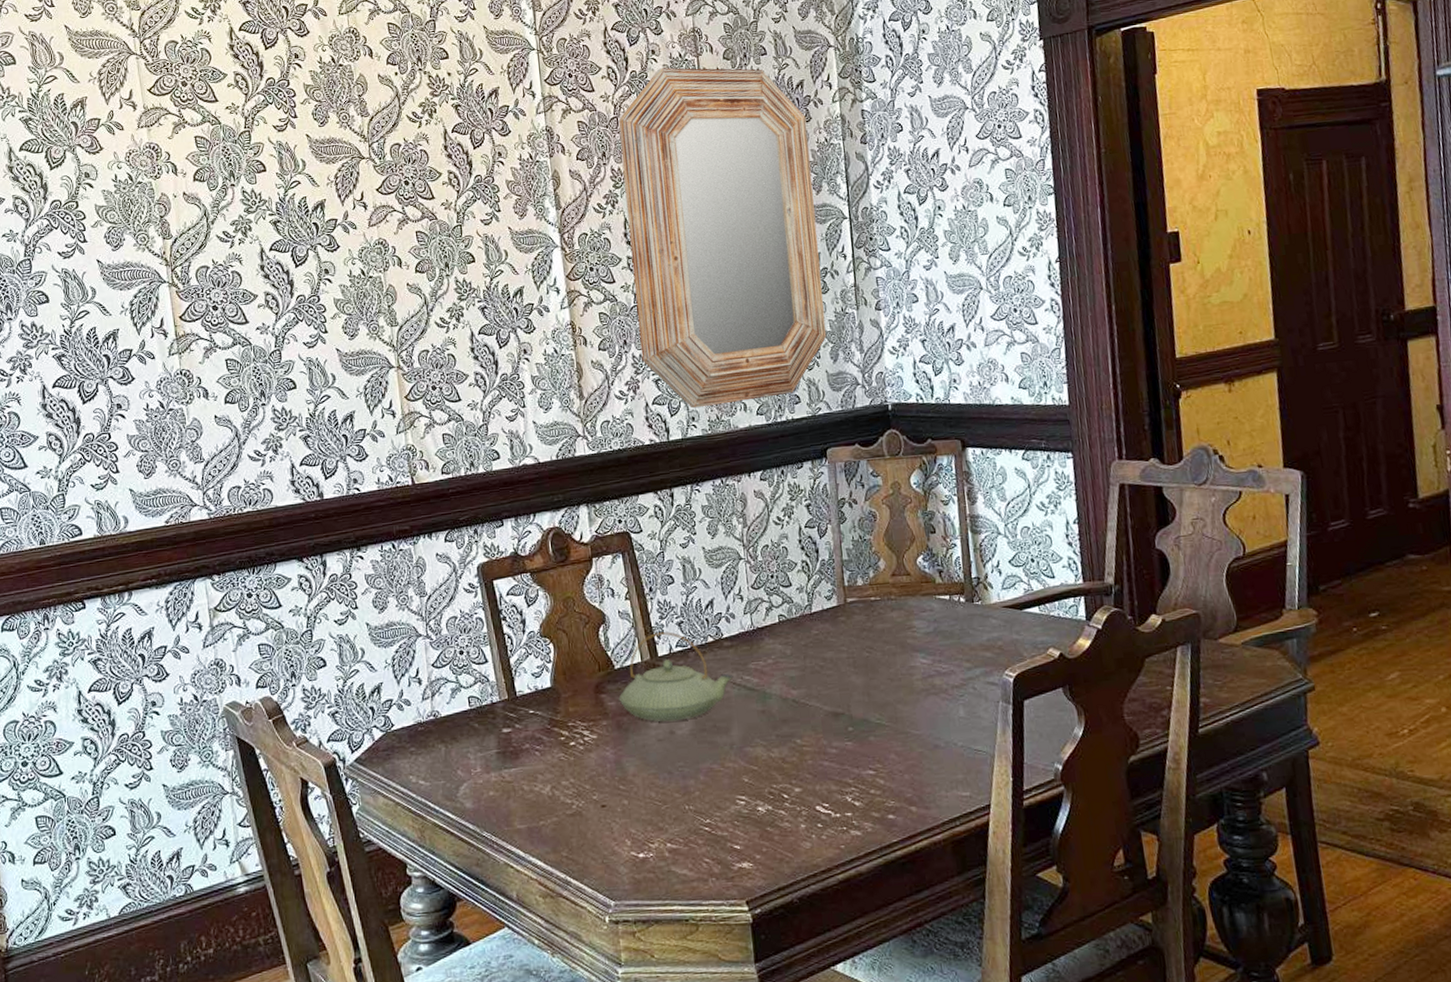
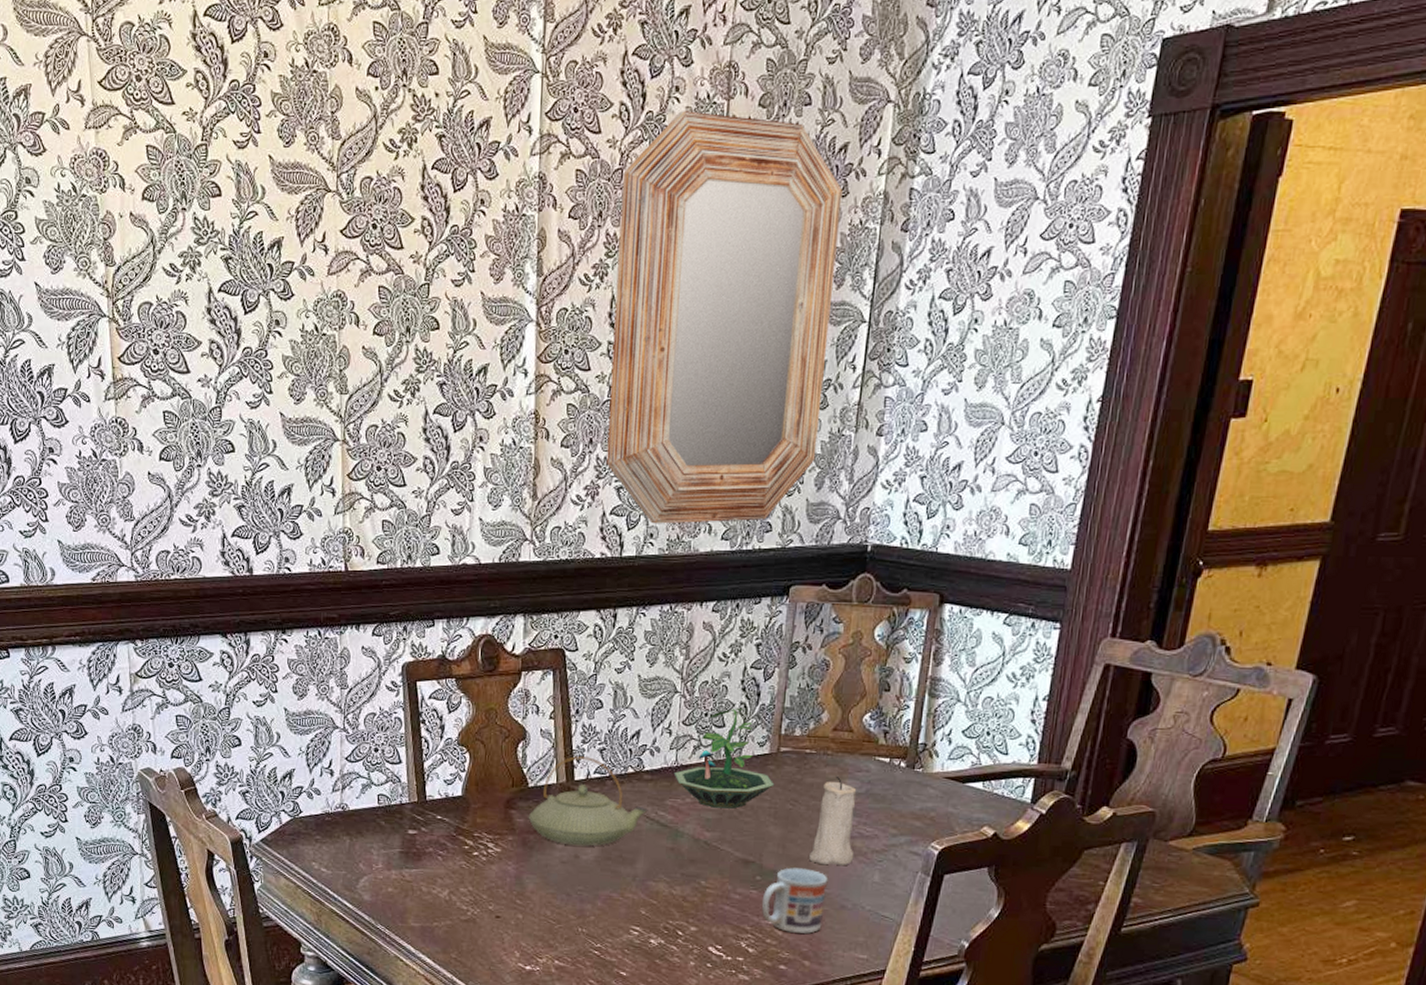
terrarium: none [751,566,848,665] -> present [673,707,775,809]
cup: none [858,713,921,780] -> present [761,868,829,934]
candle: none [893,619,937,708] -> present [808,777,857,866]

